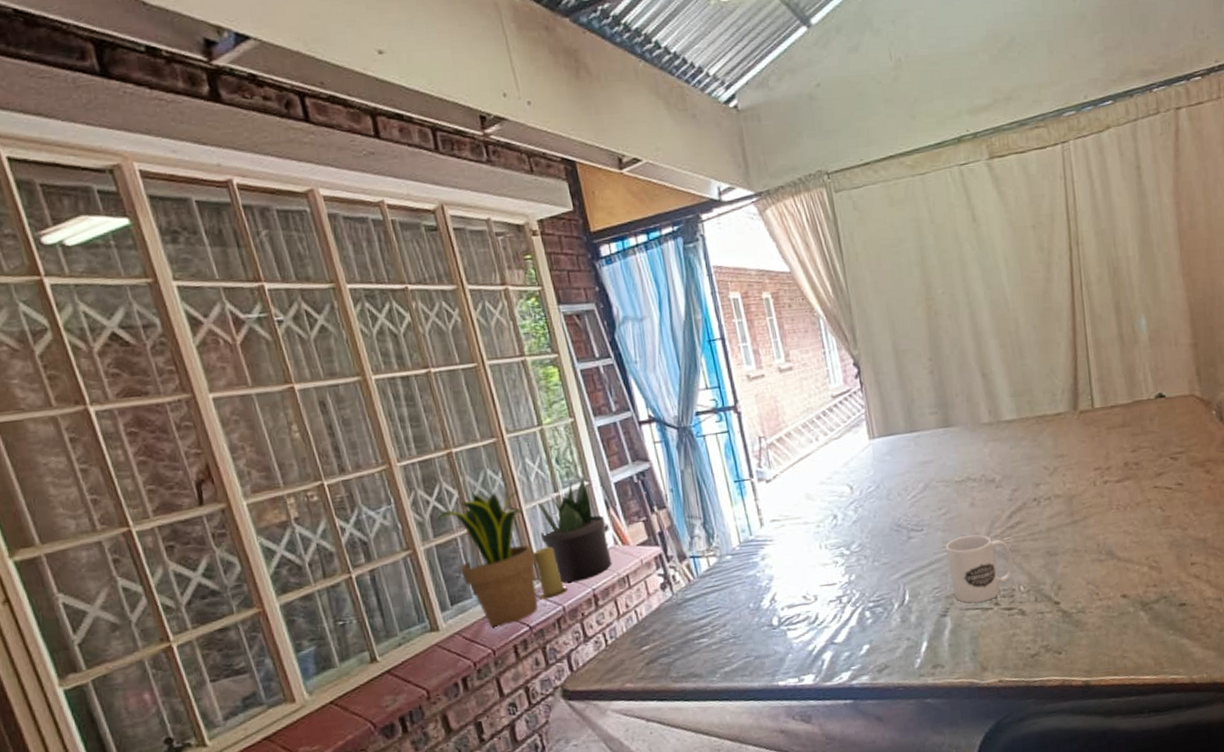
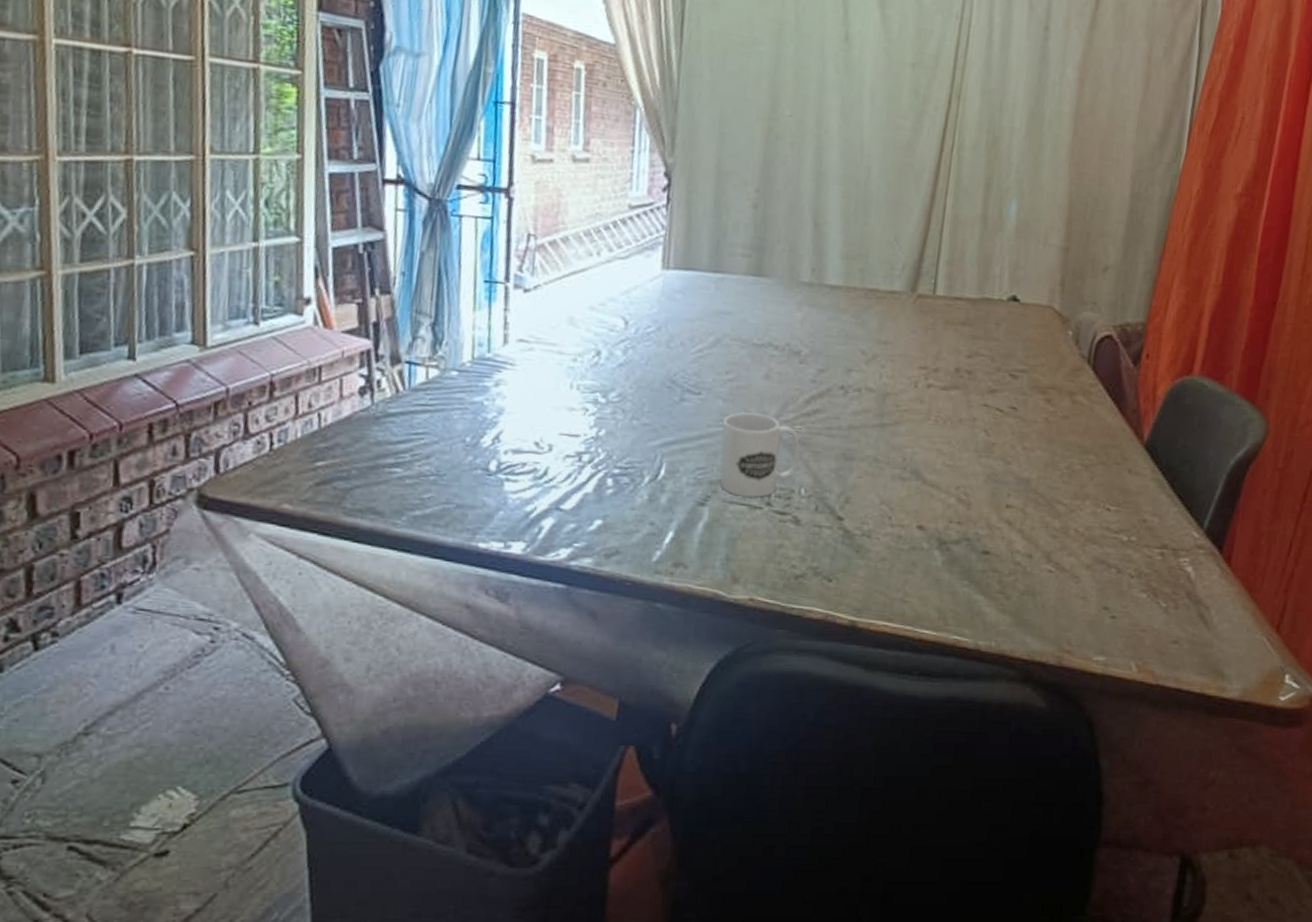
potted plant: present [438,490,539,627] -> none [92,217,208,397]
candle: present [533,546,569,600] -> none [199,307,240,375]
planter: present [537,477,612,584] -> none [220,230,310,362]

